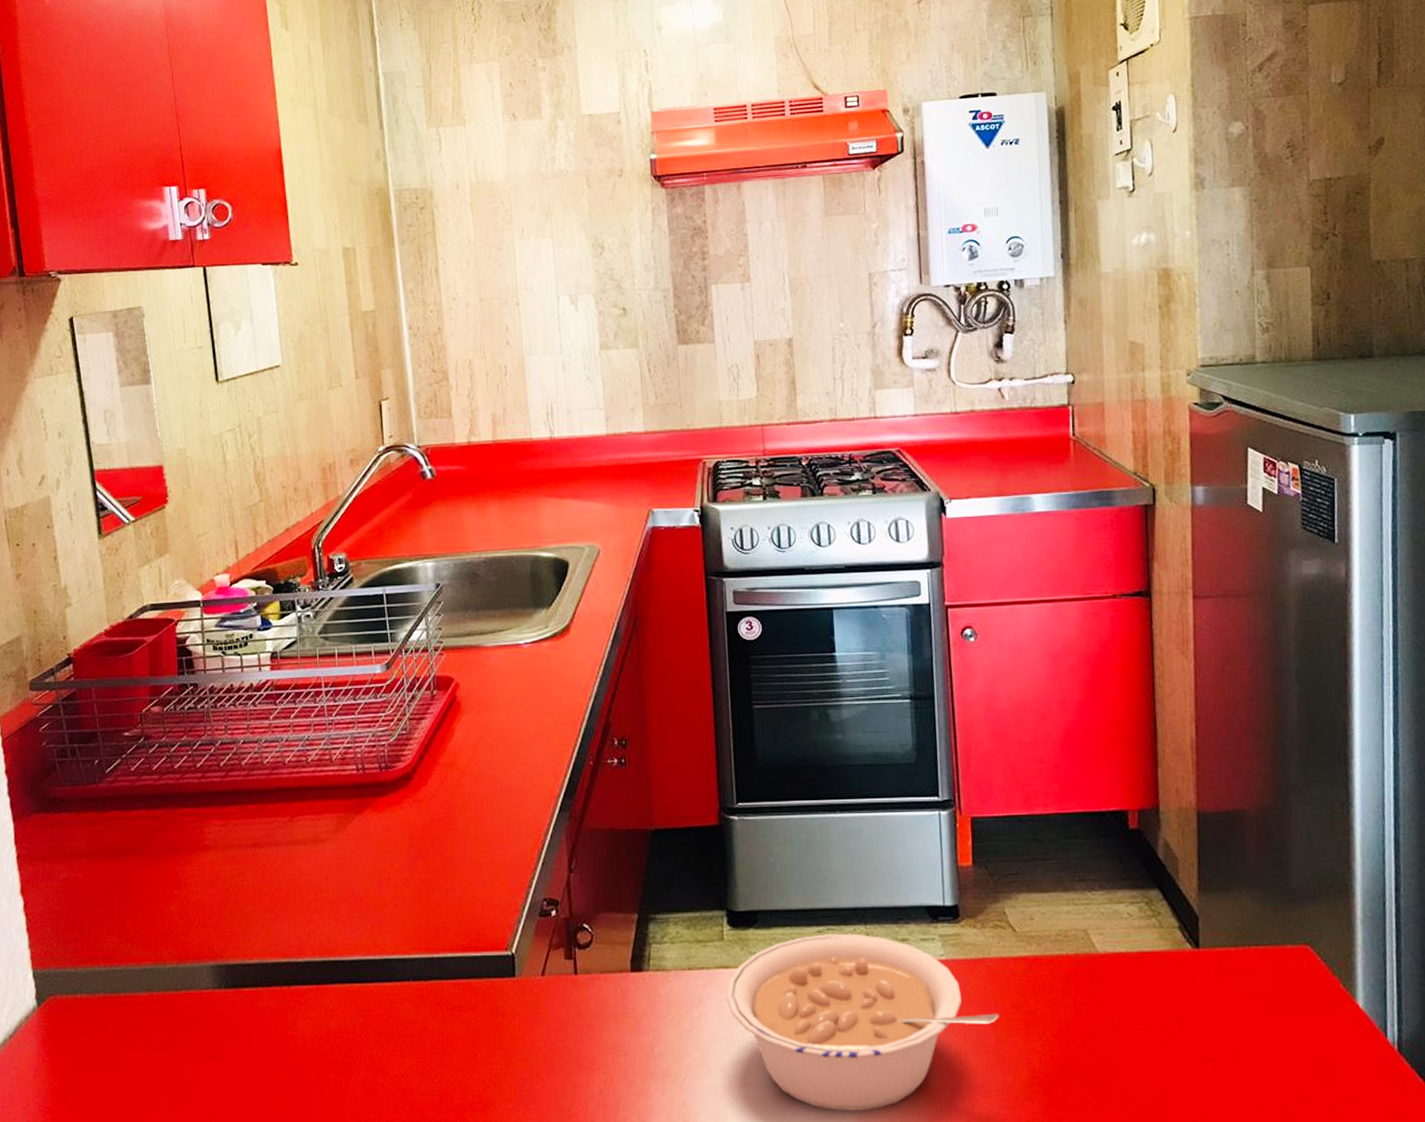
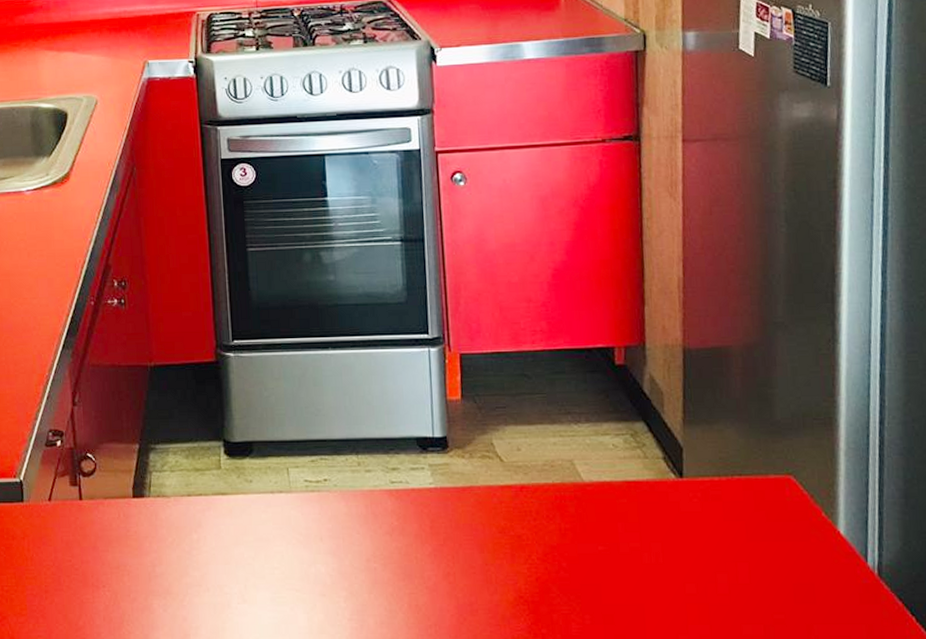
legume: present [726,933,999,1111] -> none [224,463,487,627]

